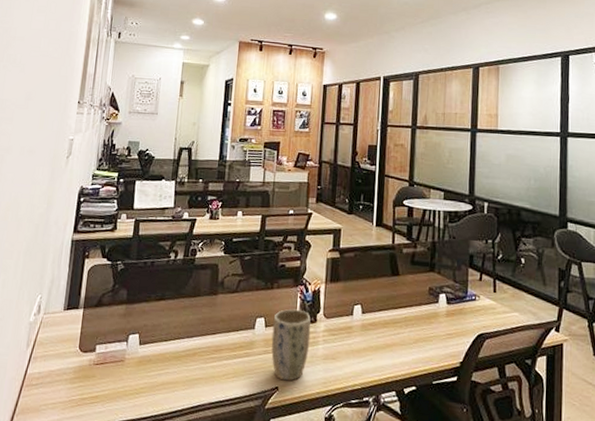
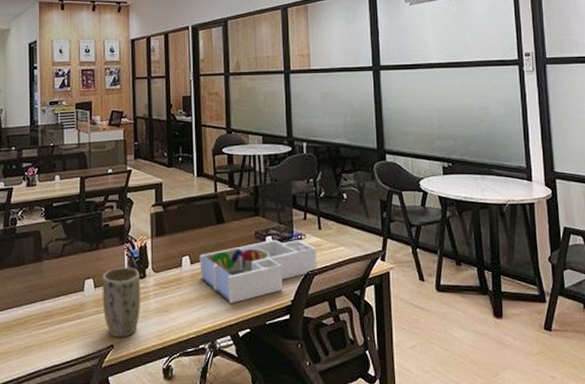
desk organizer: none [370,297,490,359] -> present [199,239,317,303]

